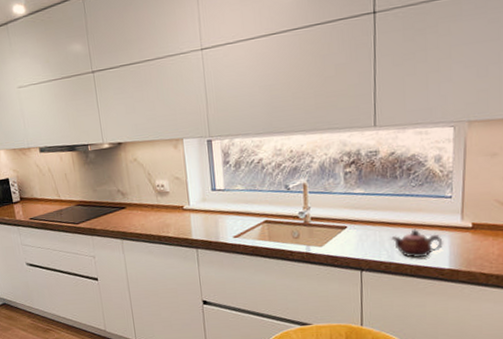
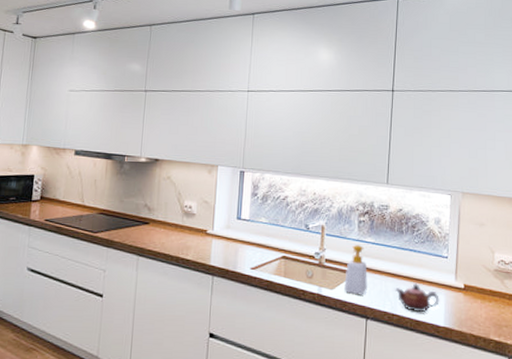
soap bottle: none [334,198,360,249] -> present [344,245,368,295]

